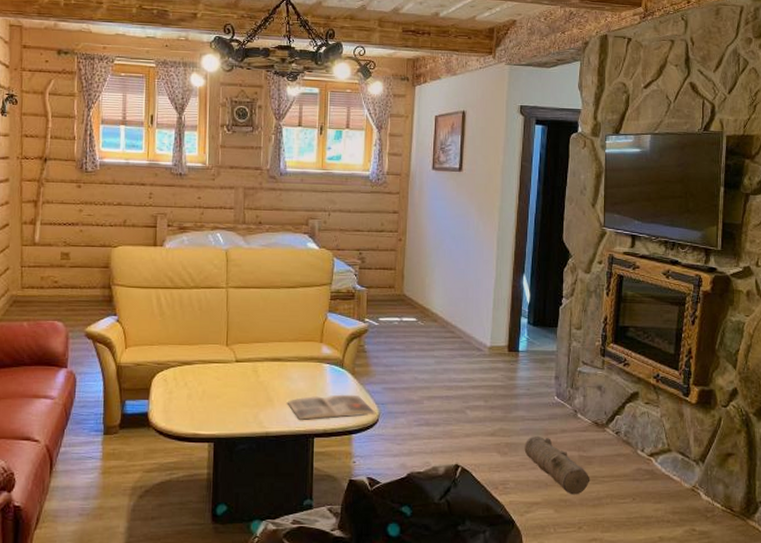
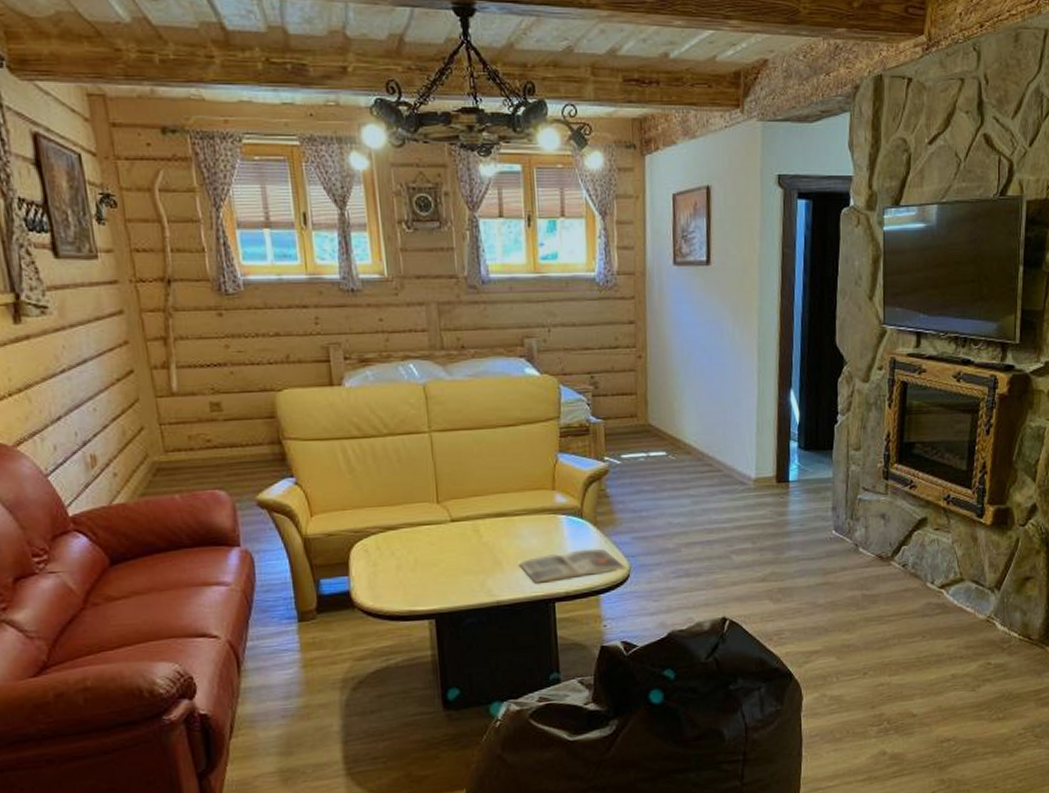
decorative log: present [524,435,590,495] -> none [800,576,875,639]

